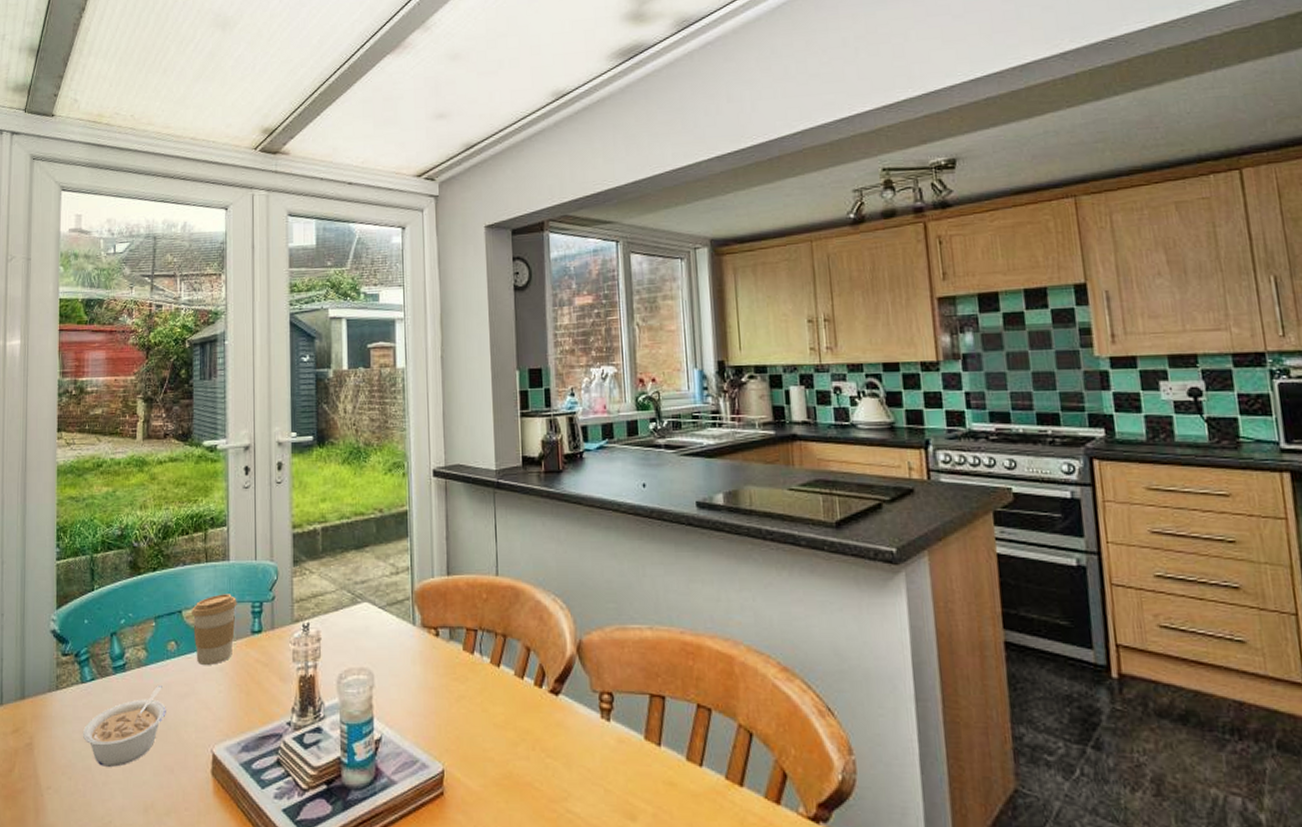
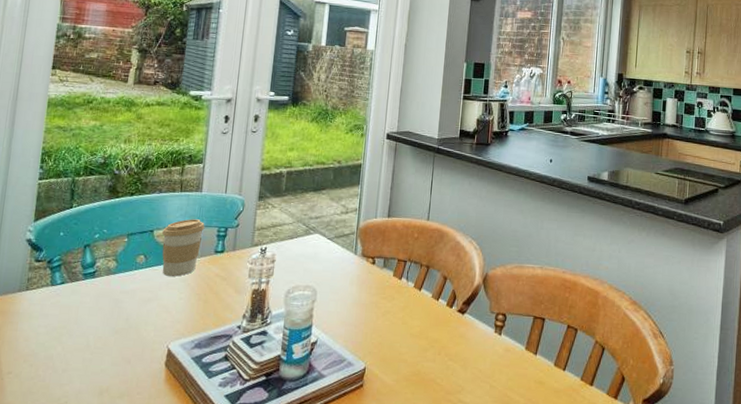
legume: present [82,684,166,767] -> none [47,290,130,357]

